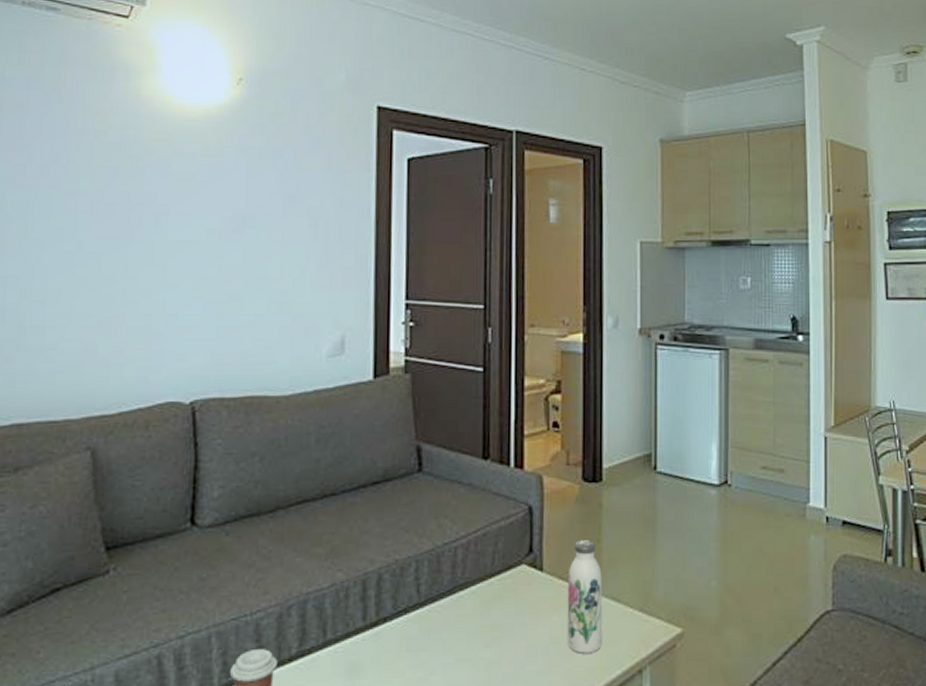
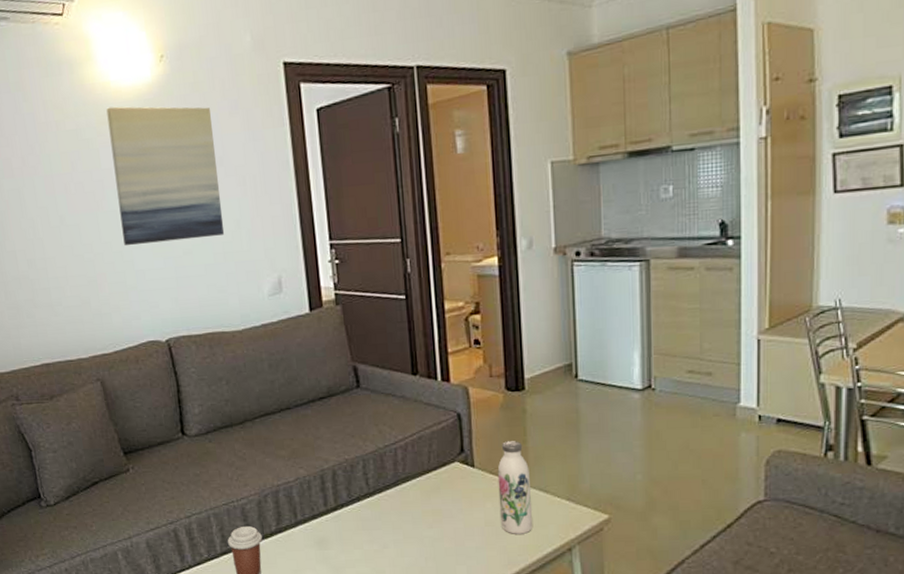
wall art: none [156,124,289,284] -> present [106,106,225,246]

